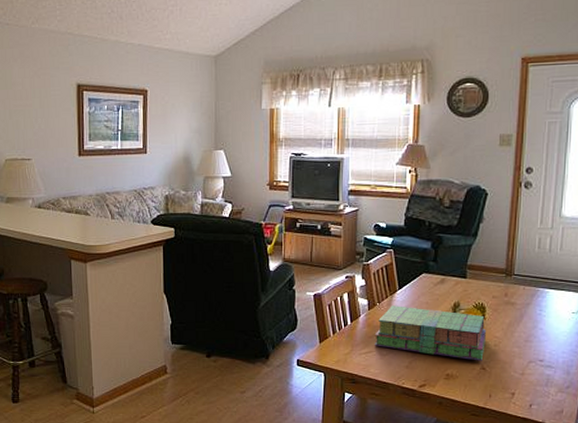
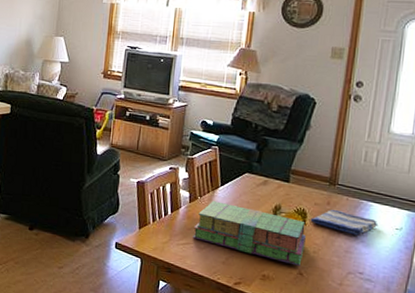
dish towel: none [489,300,555,324] -> present [310,209,379,236]

